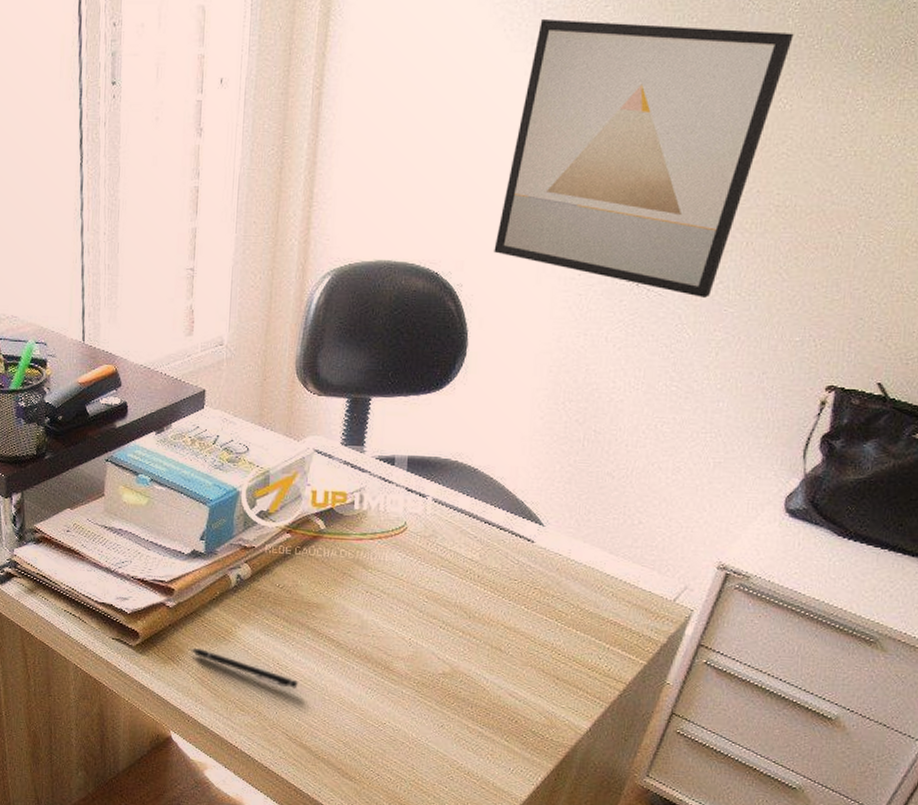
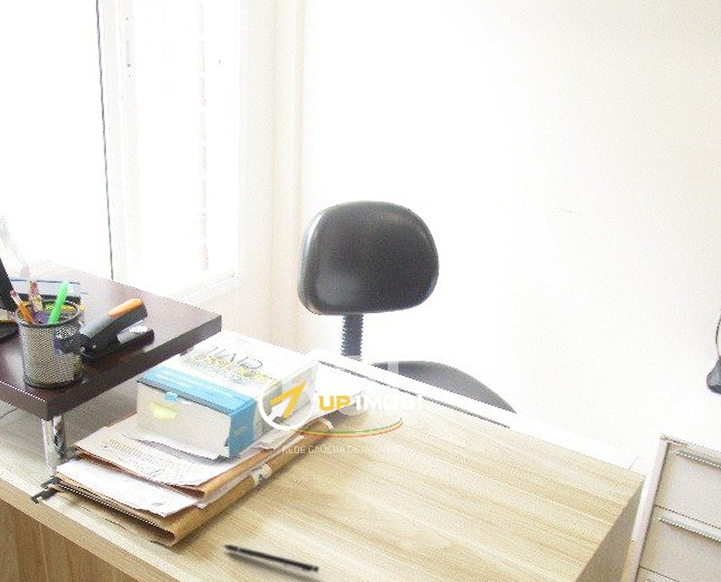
wall art: present [494,18,794,298] -> none [453,8,665,219]

